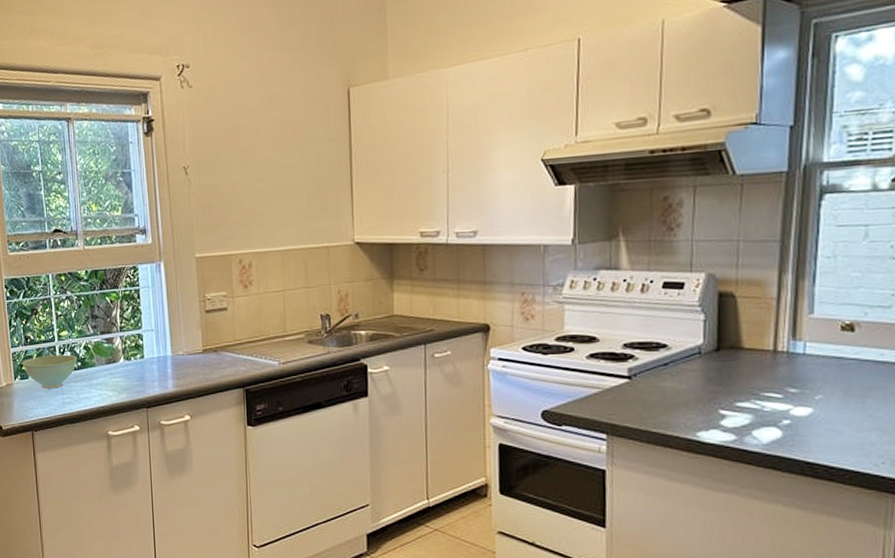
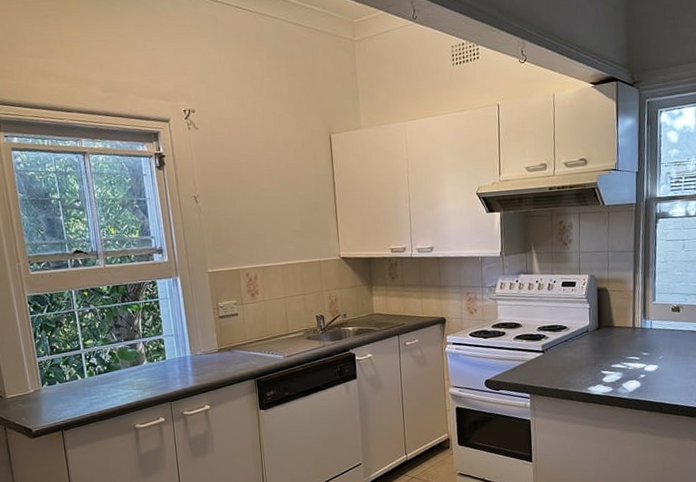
bowl: present [22,354,77,389] -> none [49,360,103,392]

